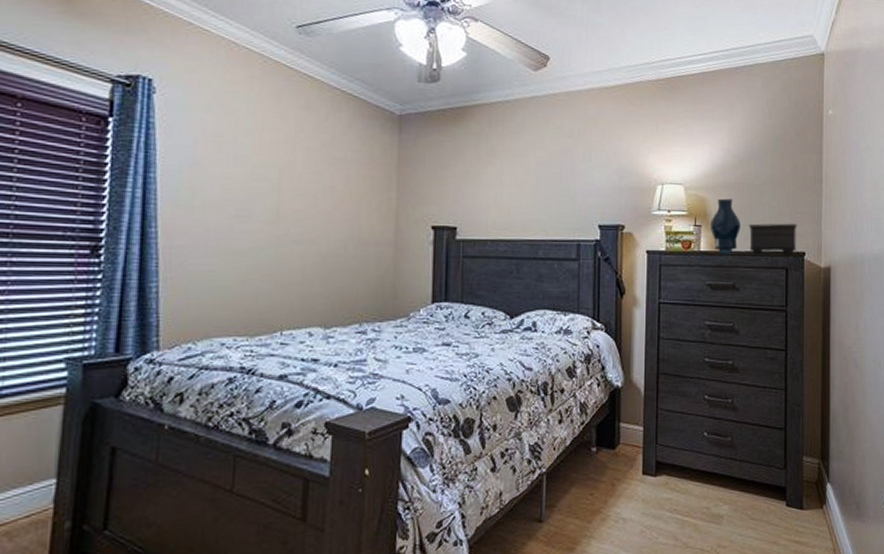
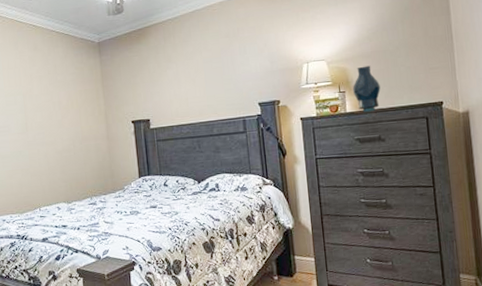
jewelry box: present [748,223,797,255] -> none [387,78,434,110]

